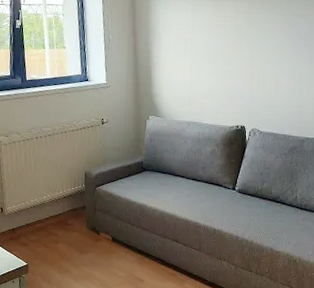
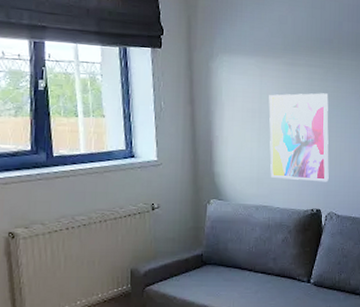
wall art: none [199,24,253,102] -> present [269,93,329,182]

